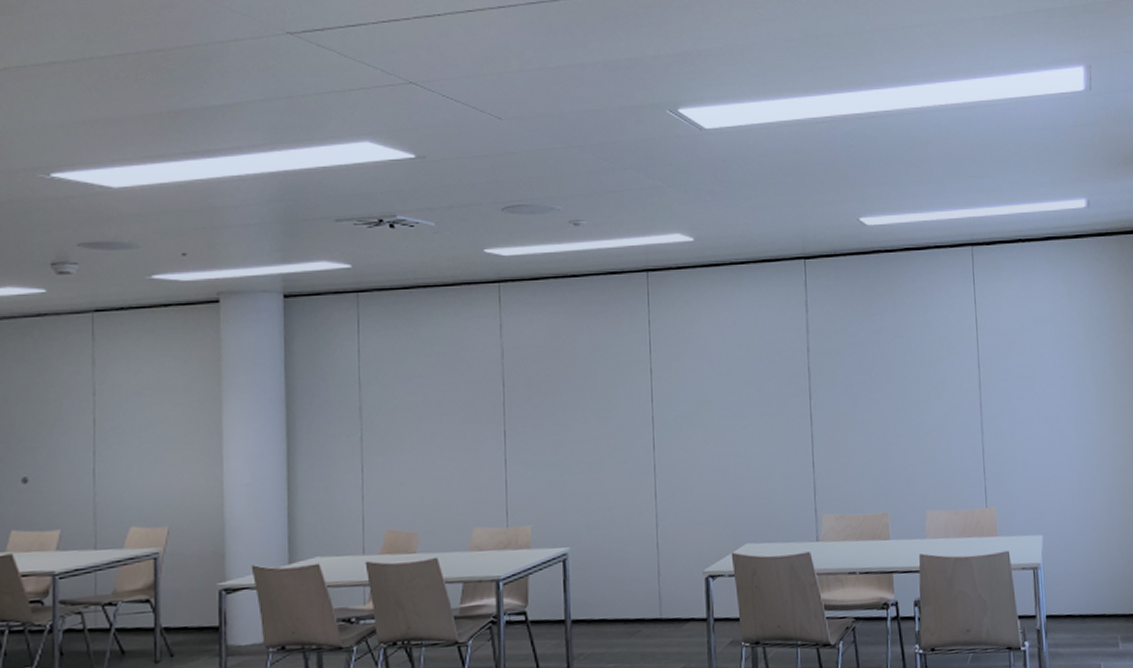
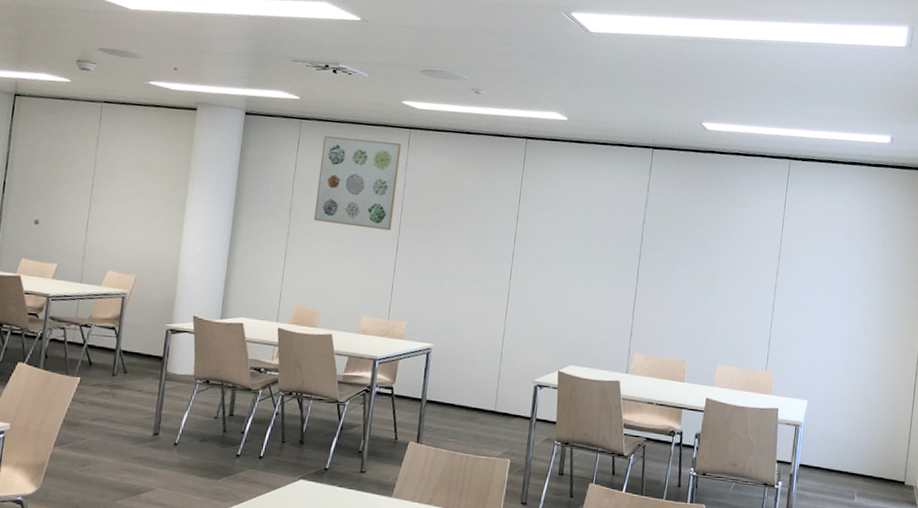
wall art: none [389,302,494,418] -> present [313,136,402,231]

